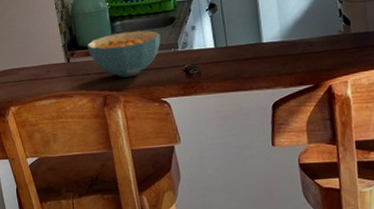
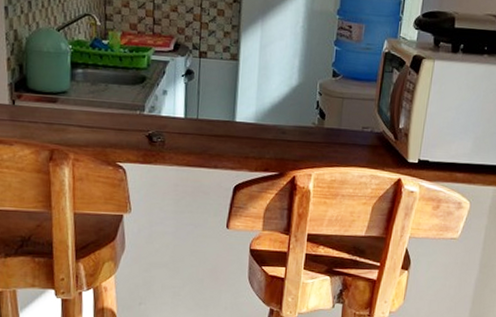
cereal bowl: present [86,30,161,78] -> none [38,82,127,134]

